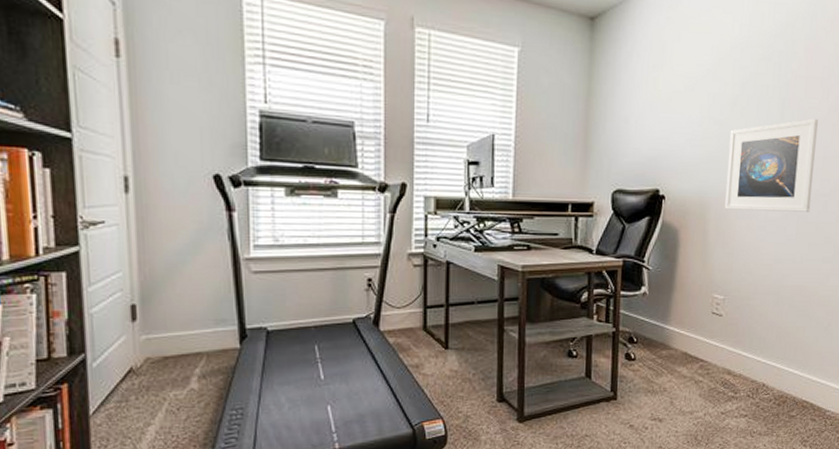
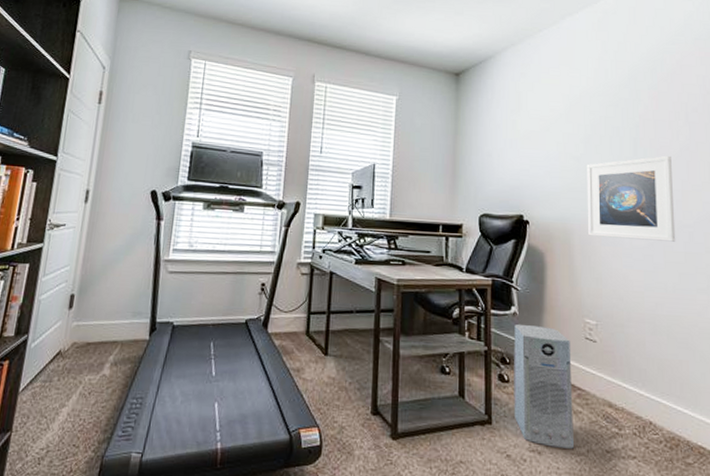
air purifier: none [638,303,697,414] -> present [513,323,574,449]

